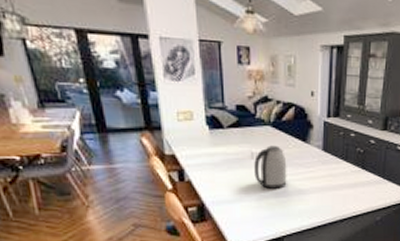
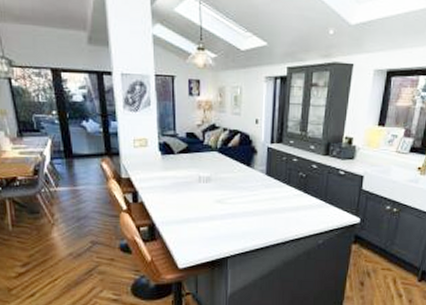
kettle: present [254,145,287,189] -> none [201,170,232,211]

